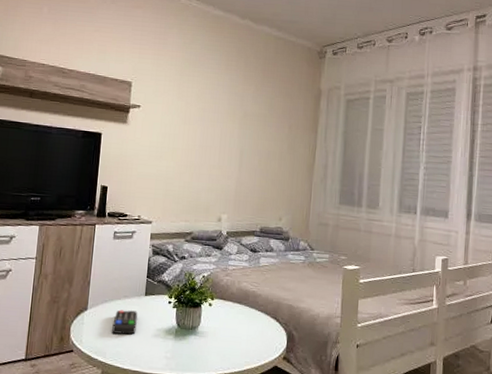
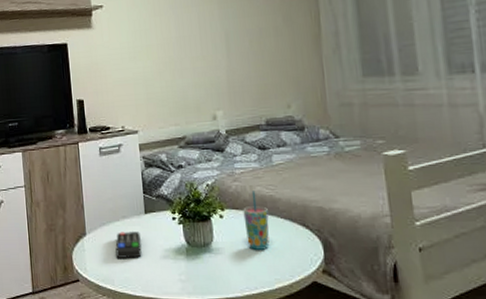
cup: none [228,286,249,336] -> present [243,191,270,250]

